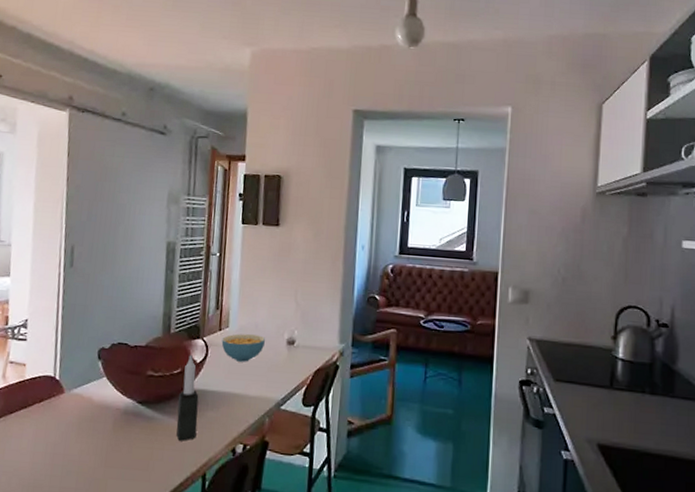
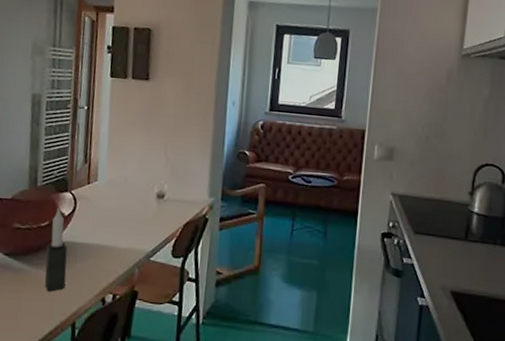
cereal bowl: present [221,333,265,362] -> none [90,187,135,215]

